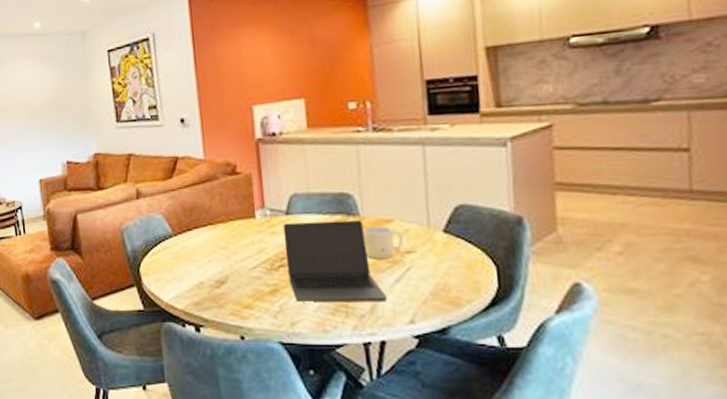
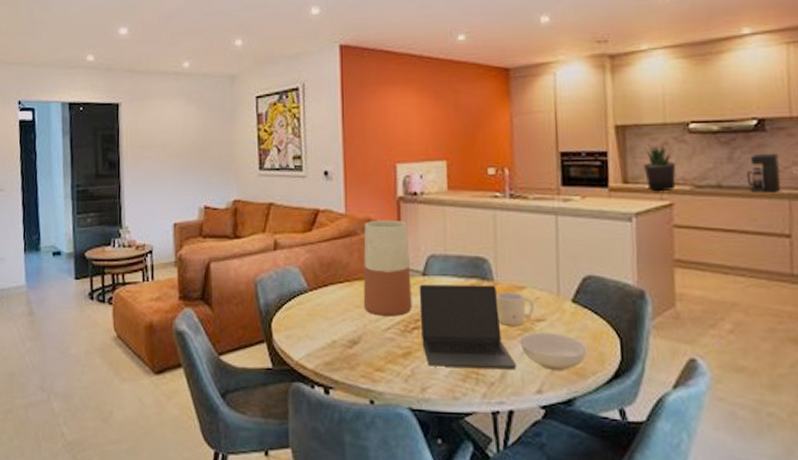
vase: none [224,161,277,256] -> present [363,219,412,316]
bowl: none [388,264,463,300] -> present [519,332,588,370]
planter: none [519,63,556,113] -> present [644,145,676,191]
coffee maker: none [636,61,678,106] -> present [746,153,781,193]

